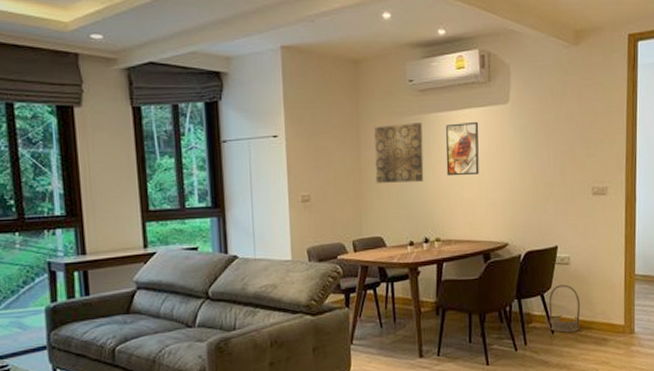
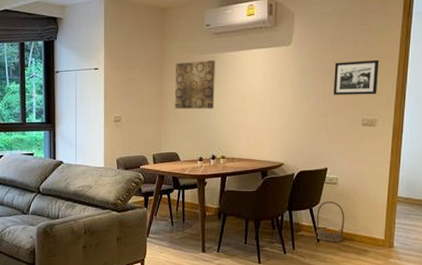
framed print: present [445,121,479,176] -> none [234,60,264,105]
picture frame: none [558,118,607,161] -> present [334,60,379,95]

